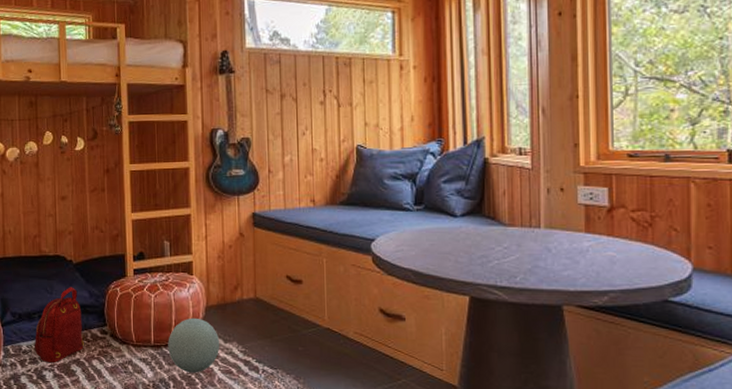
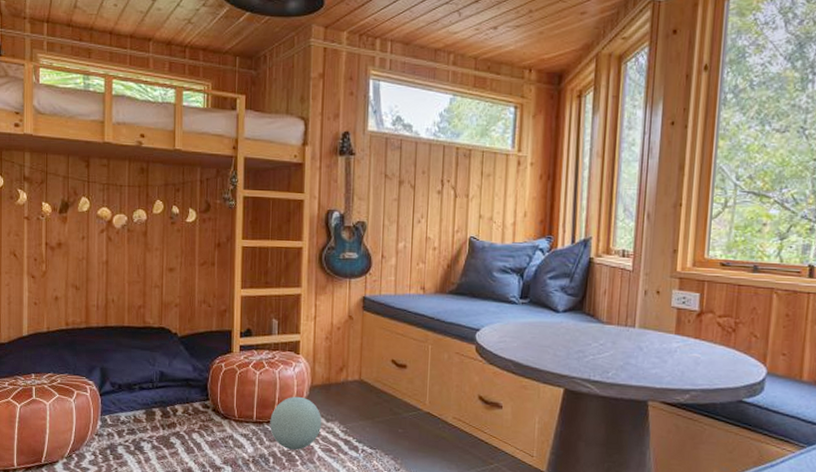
backpack: present [35,287,84,363] -> none [134,359,185,435]

